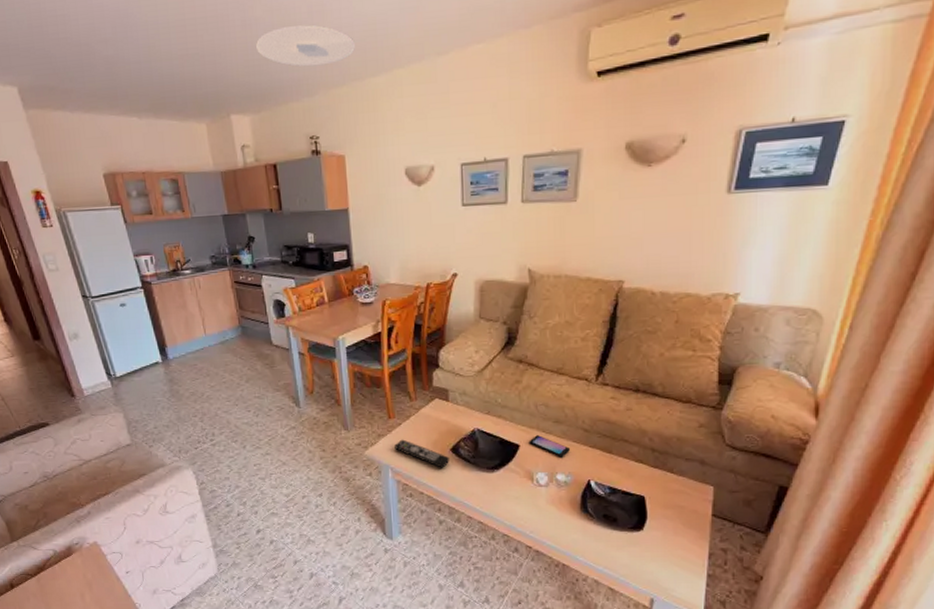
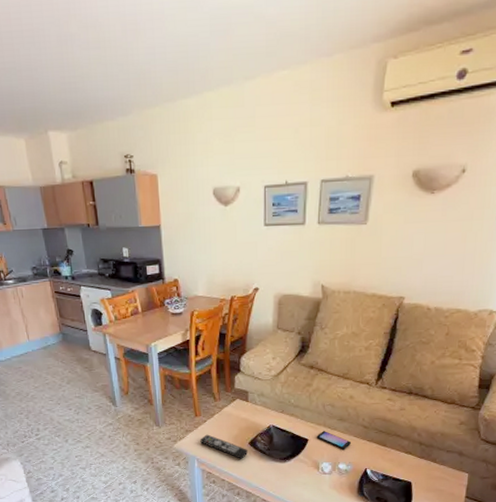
ceiling light: present [256,25,355,67] -> none [72,44,167,86]

